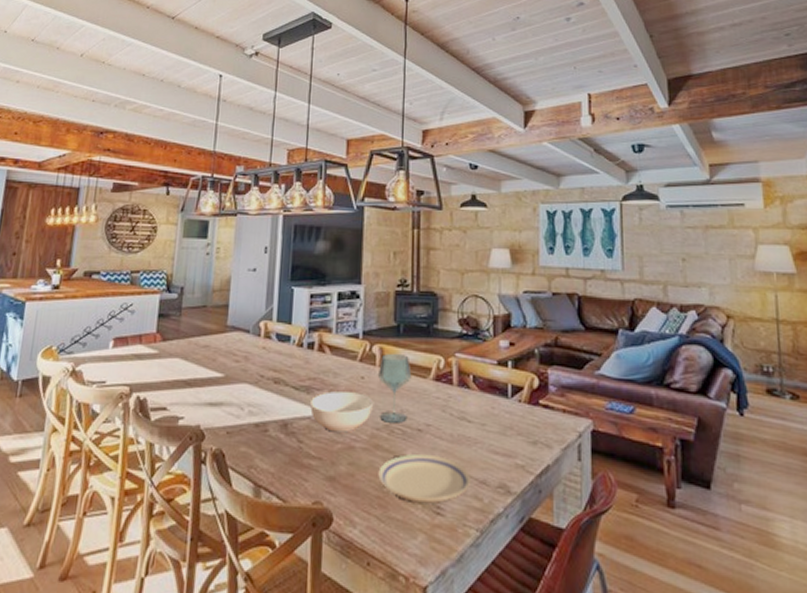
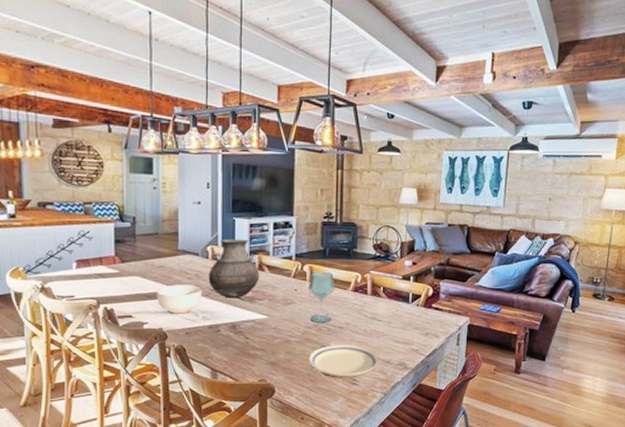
bowl: none [196,369,251,407] -> present [156,284,203,314]
vase: none [258,312,320,388] -> present [208,238,260,299]
bowl: present [309,391,374,433] -> none [253,301,306,331]

